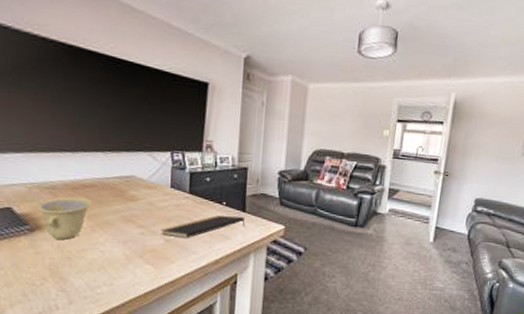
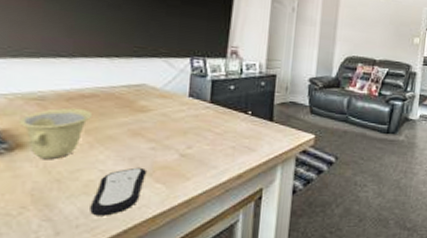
remote control: none [94,249,139,291] -> present [90,167,147,216]
notepad: present [161,214,245,239] -> none [176,125,273,153]

